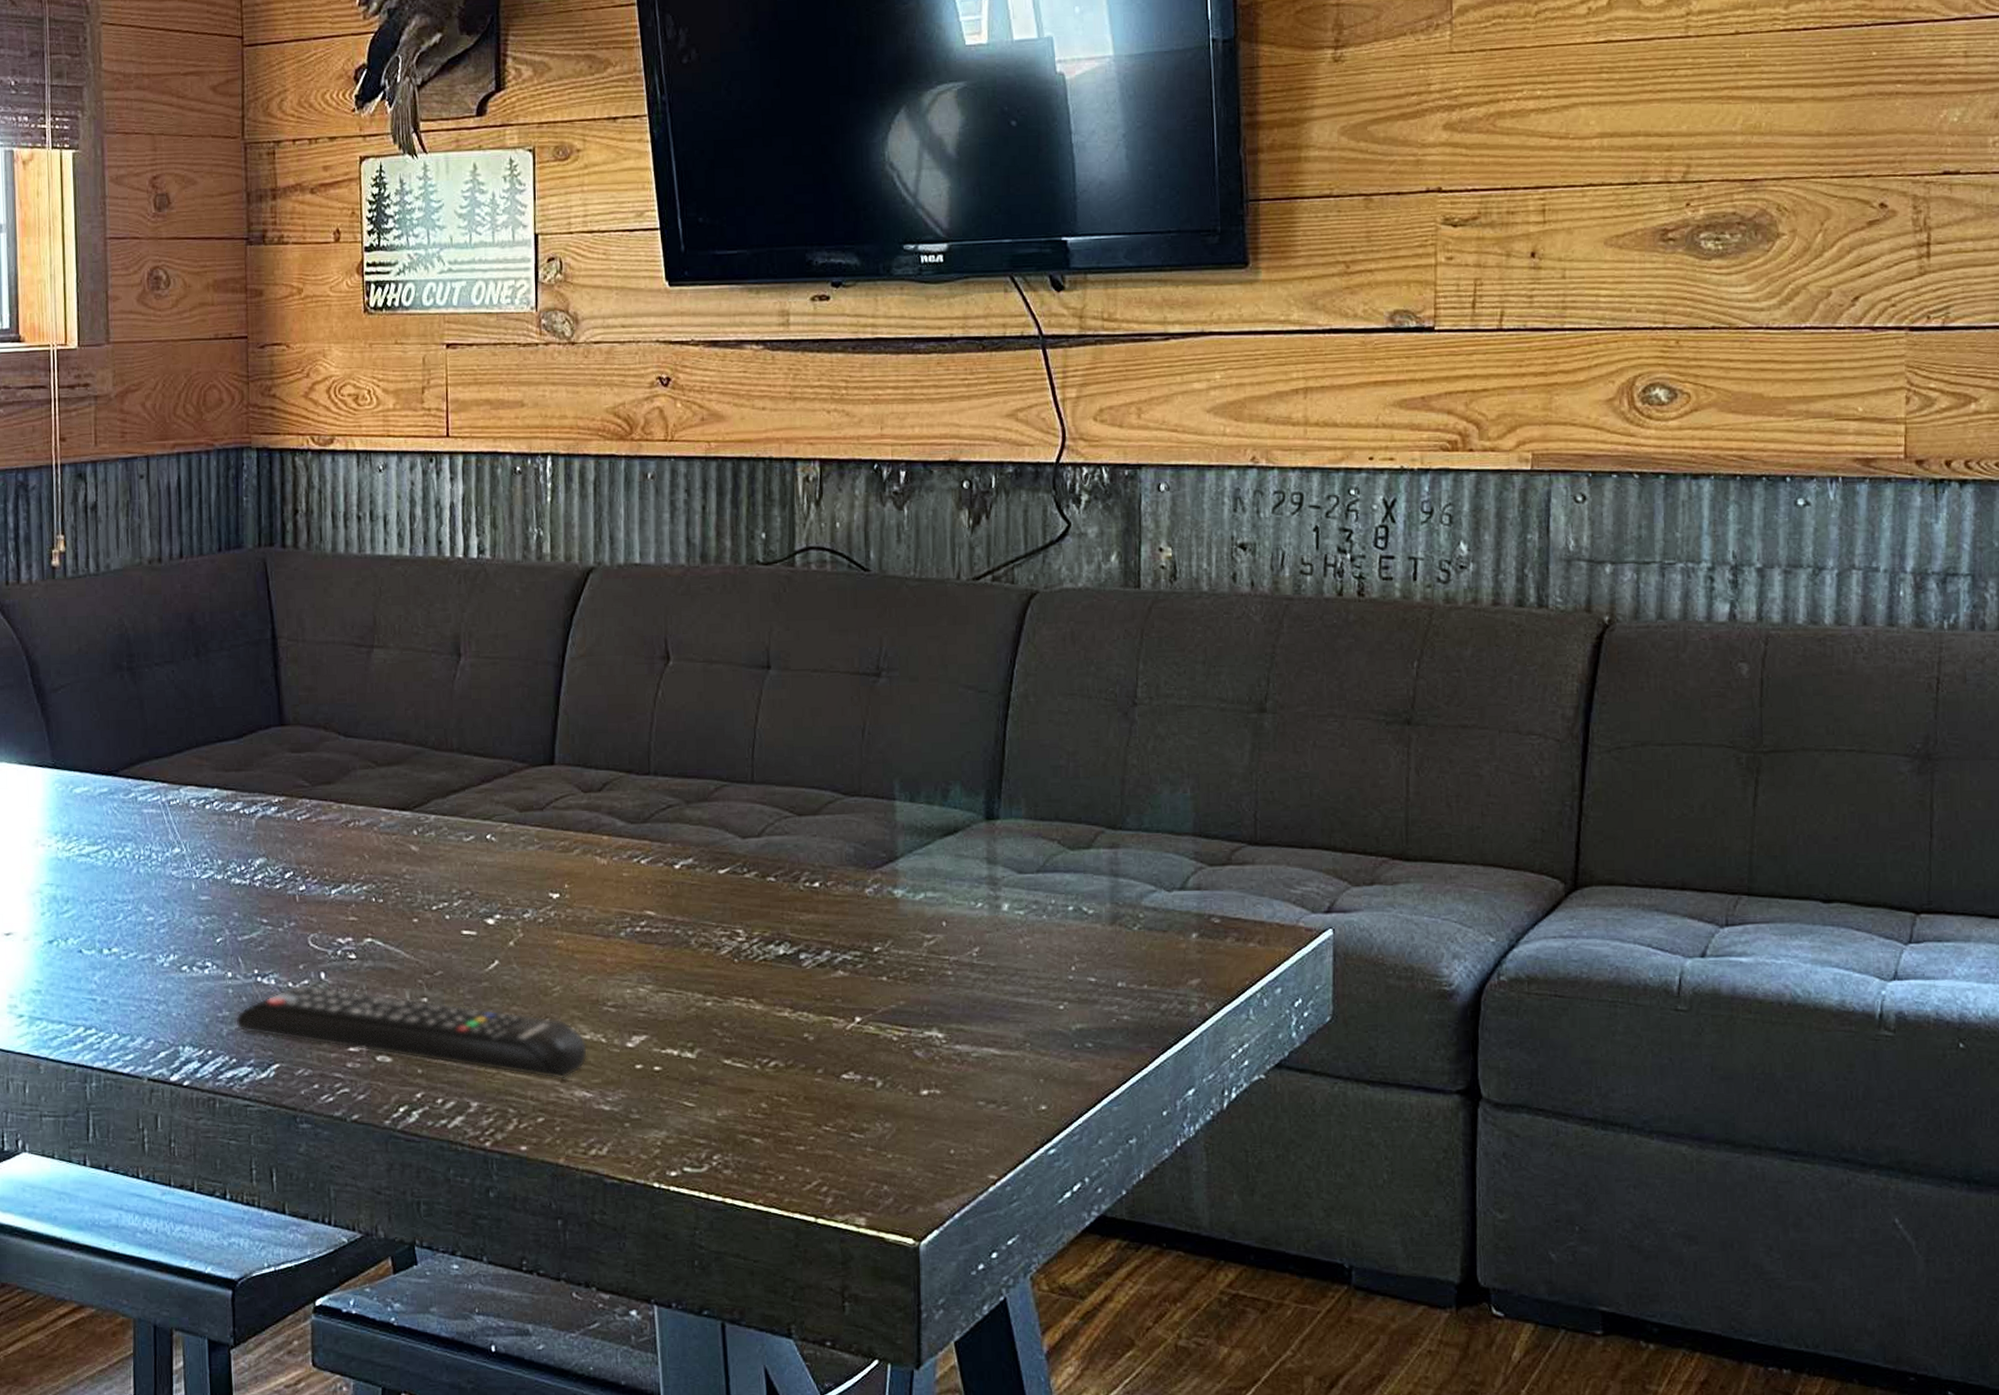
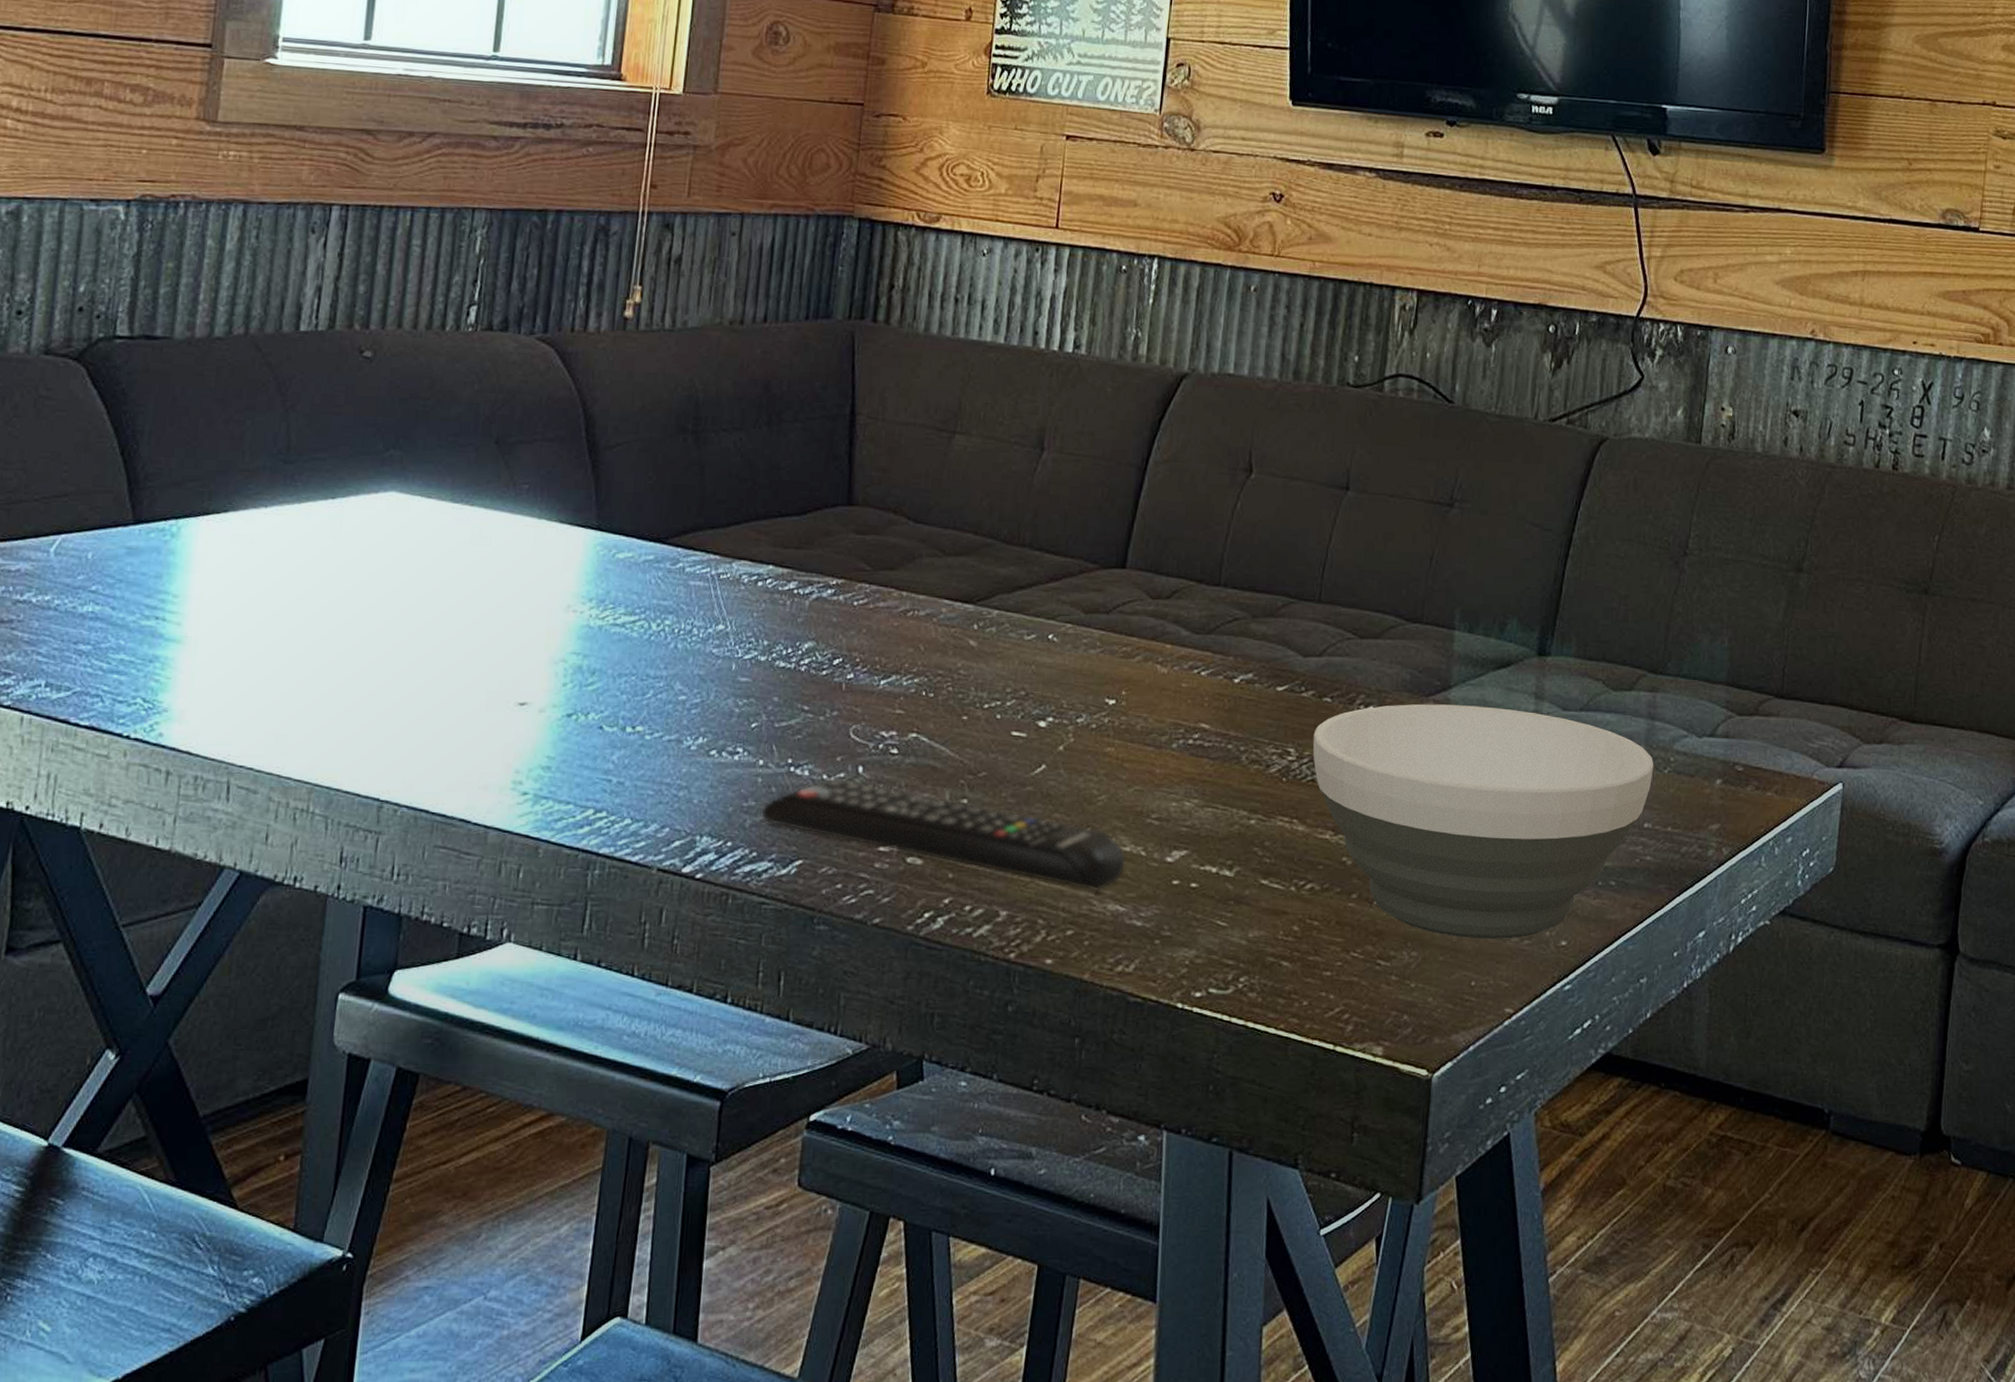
bowl: none [761,875,1122,1107] -> present [1313,704,1654,939]

